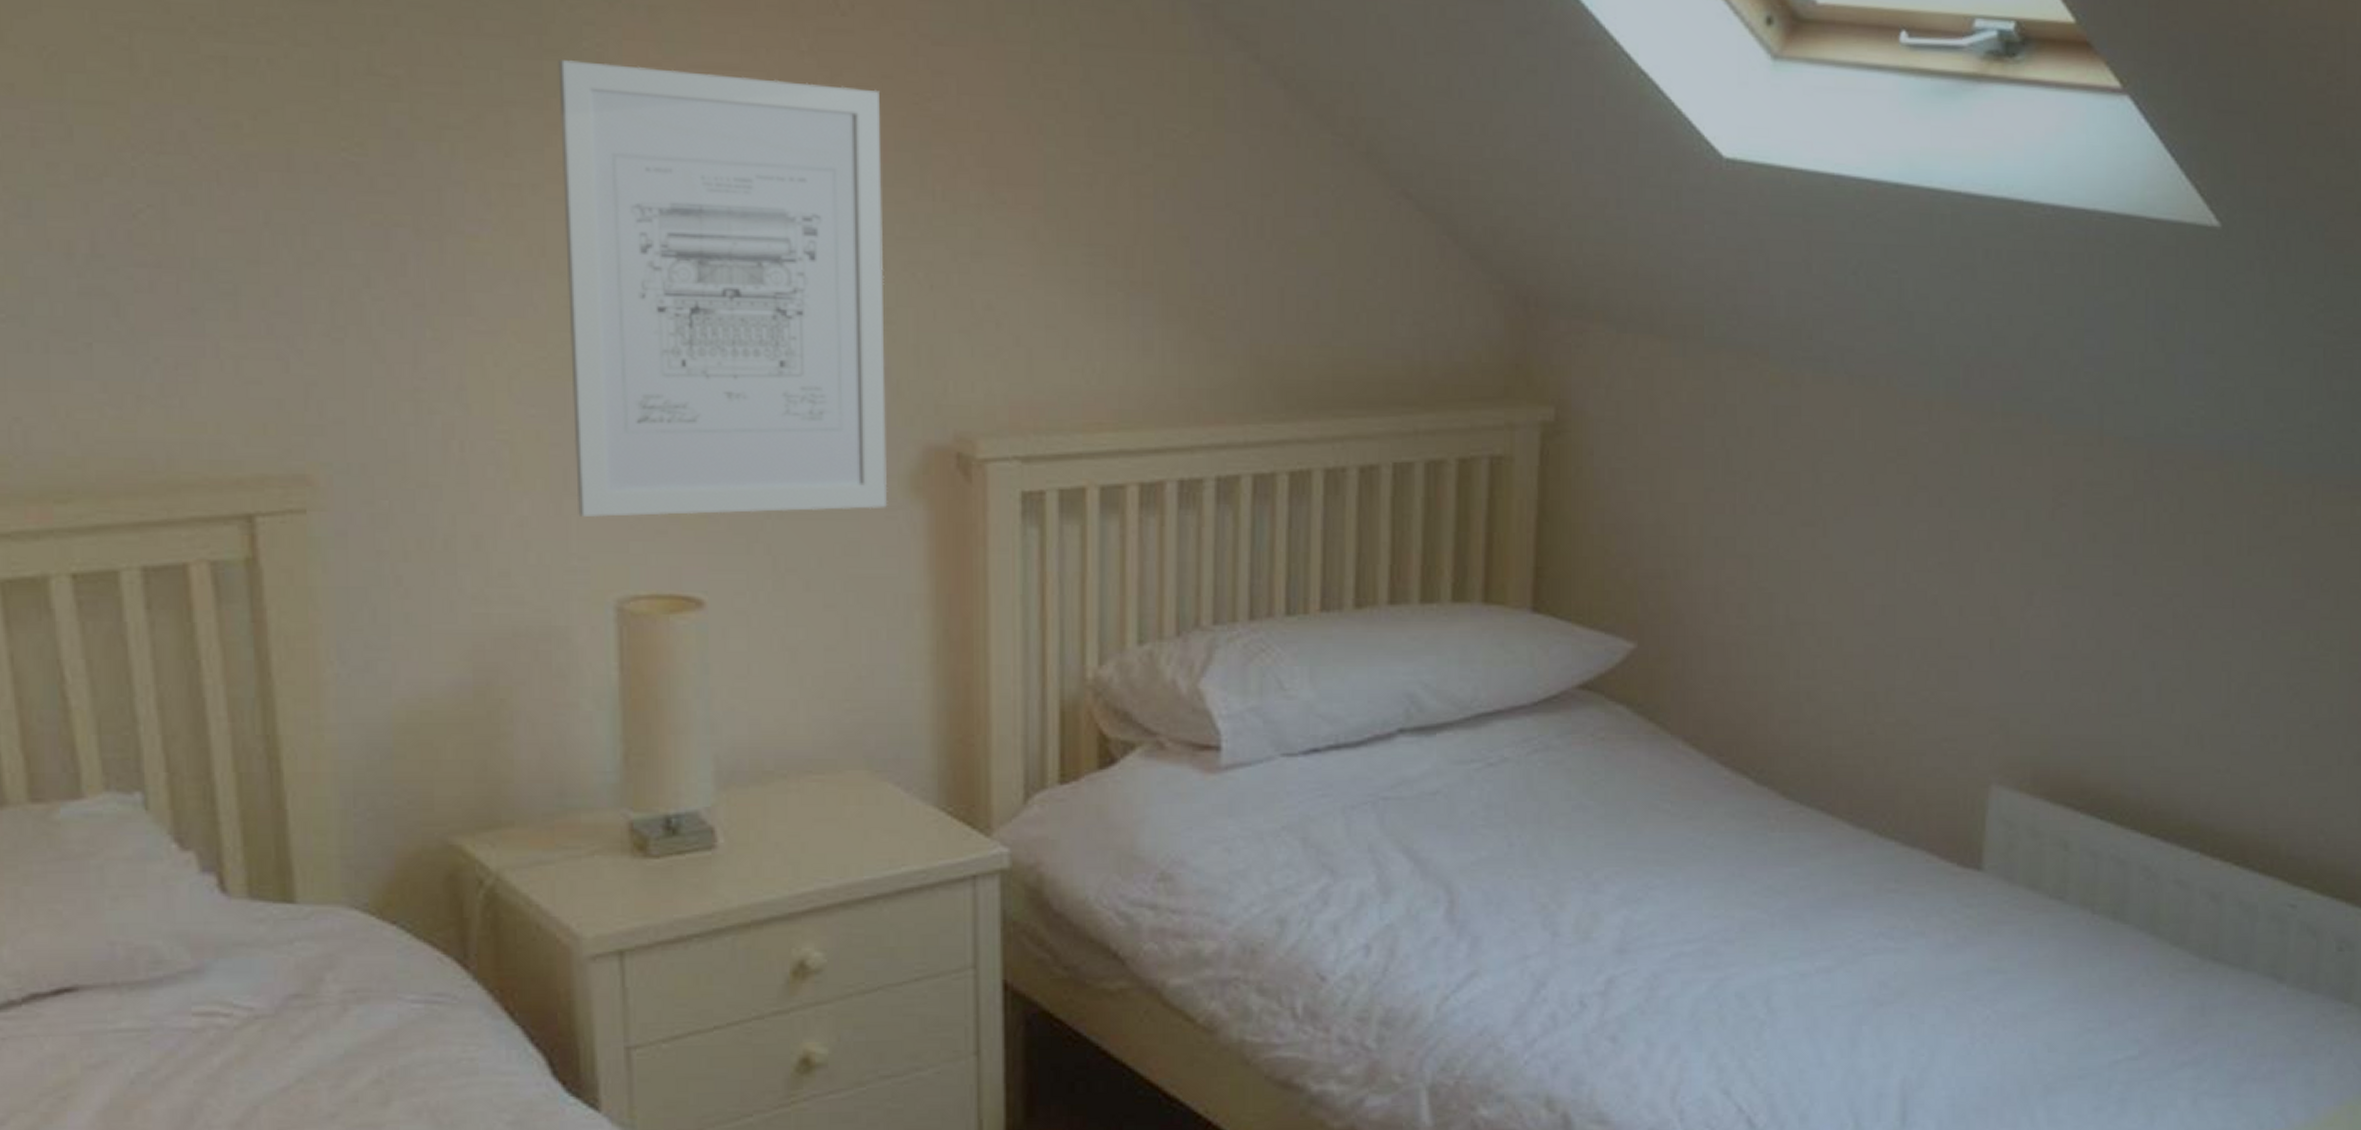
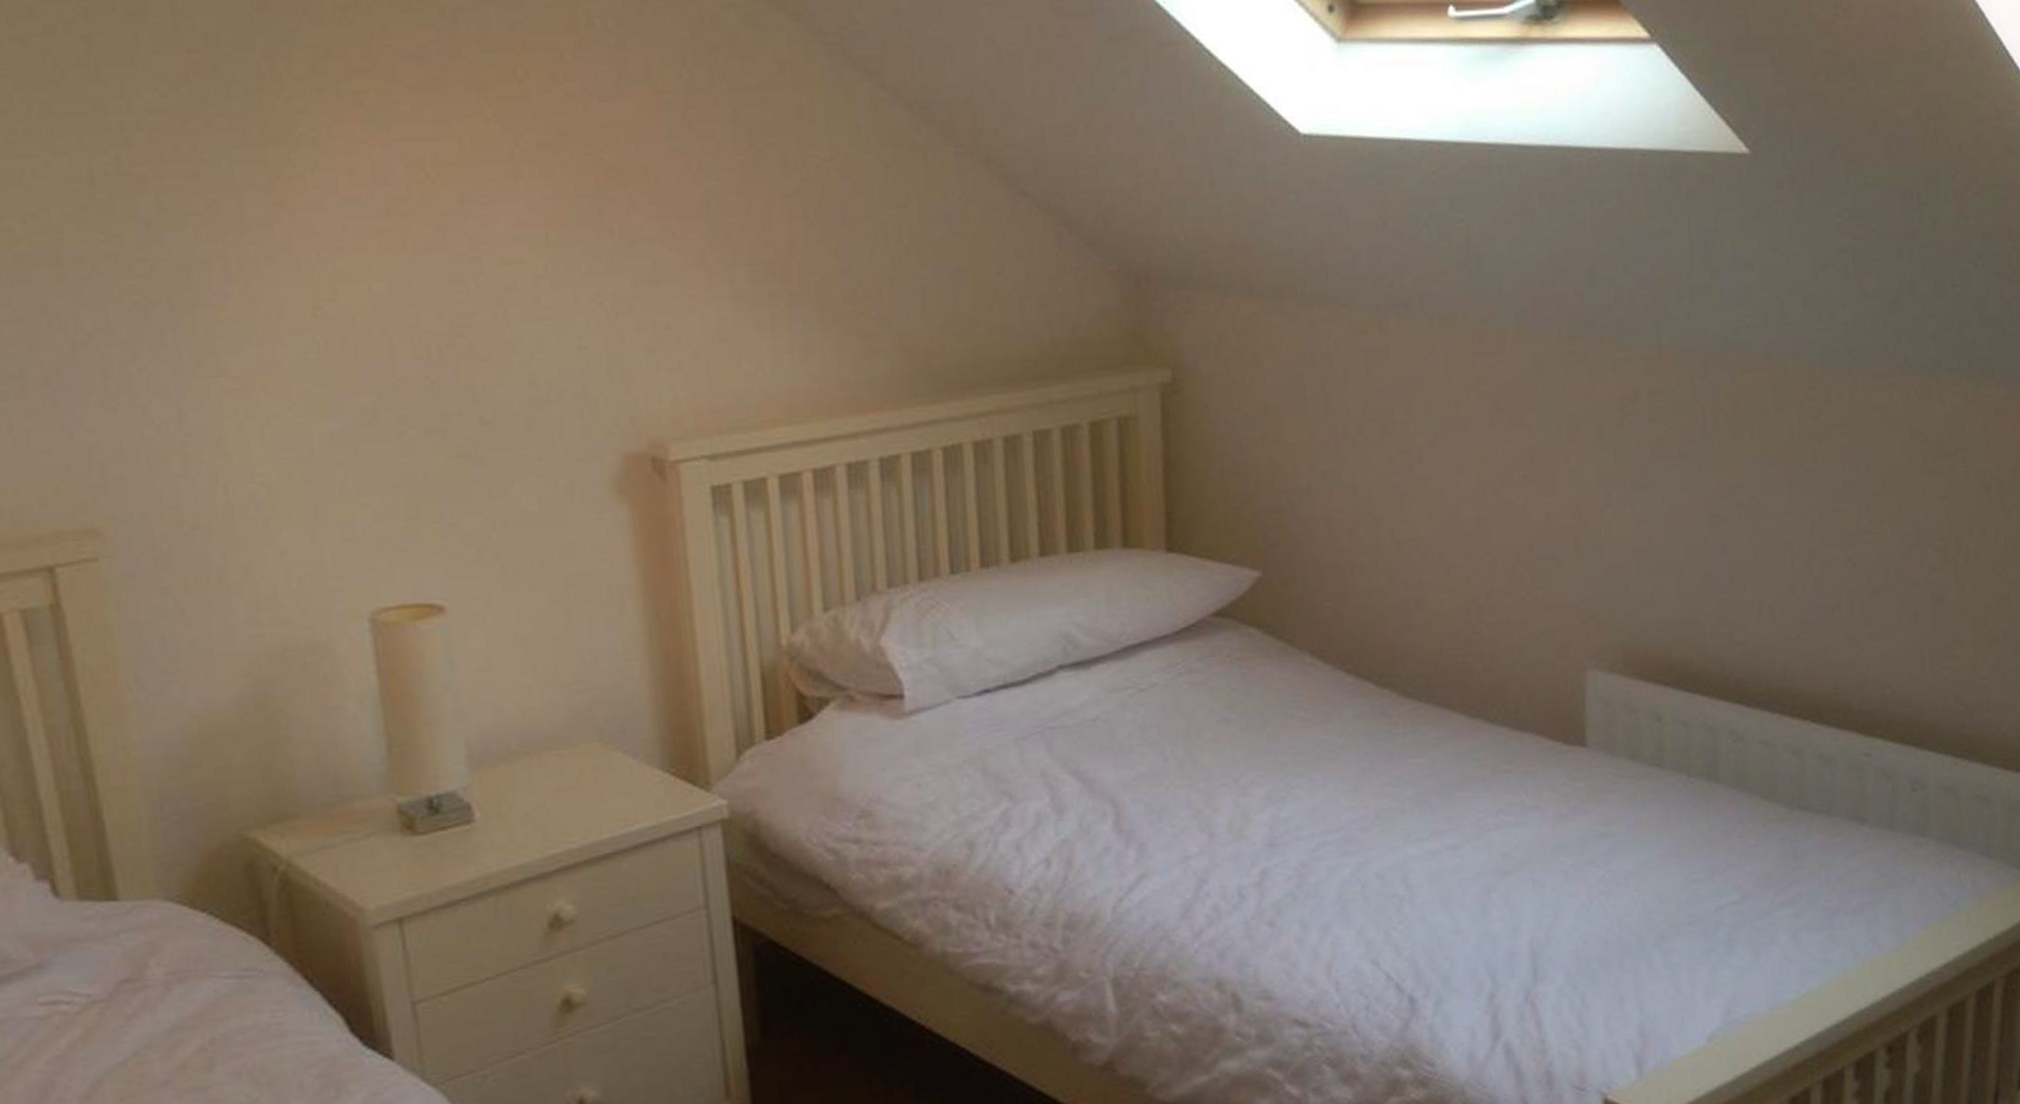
wall art: present [558,60,888,518] -> none [279,145,596,543]

